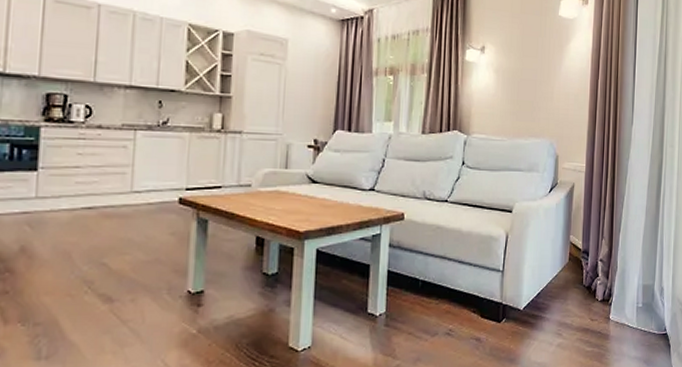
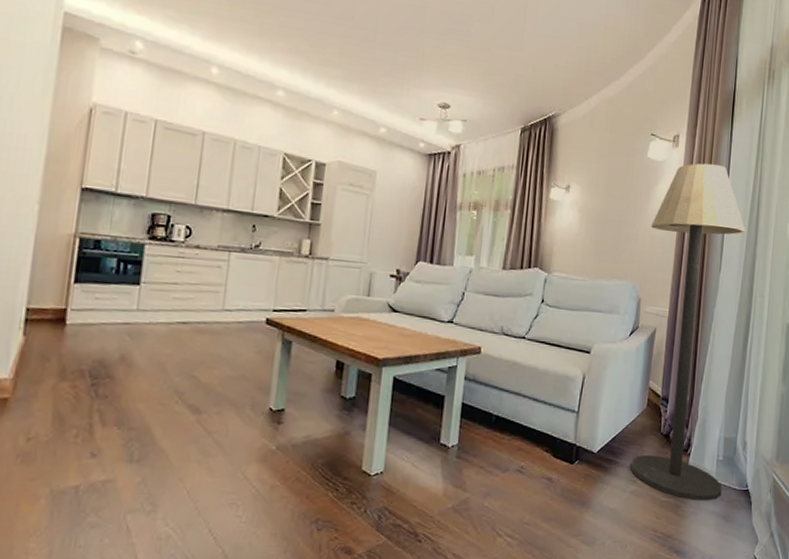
floor lamp: none [556,19,654,348] -> present [630,163,746,501]

